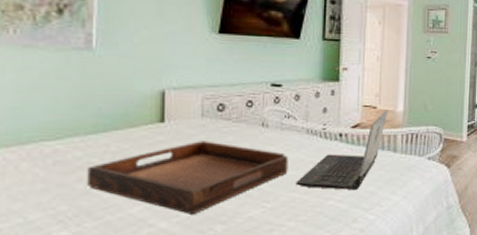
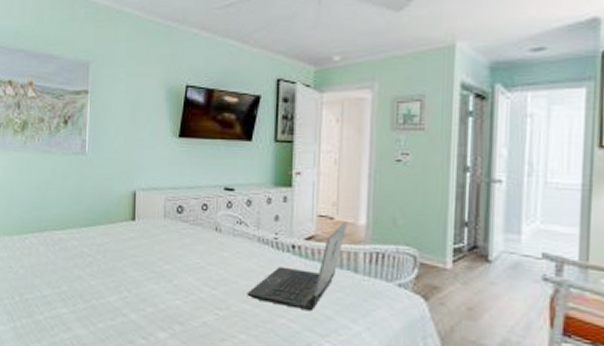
serving tray: present [87,141,289,214] -> none [80,240,240,311]

